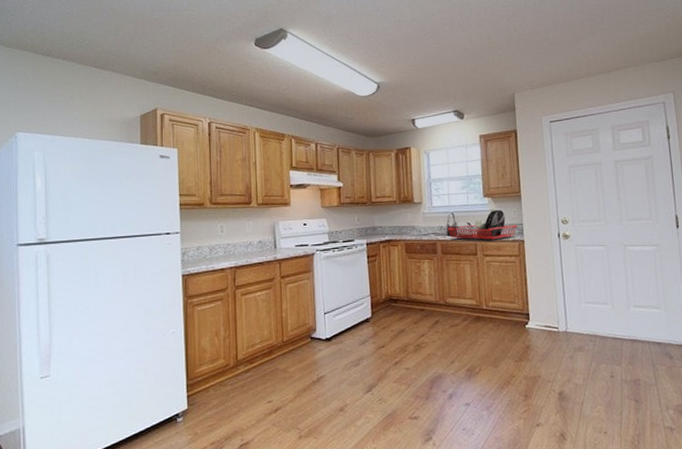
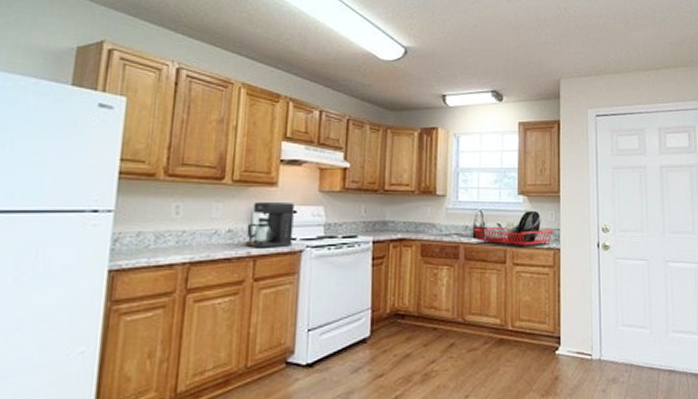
coffee maker: none [272,217,306,254] -> present [246,202,294,248]

